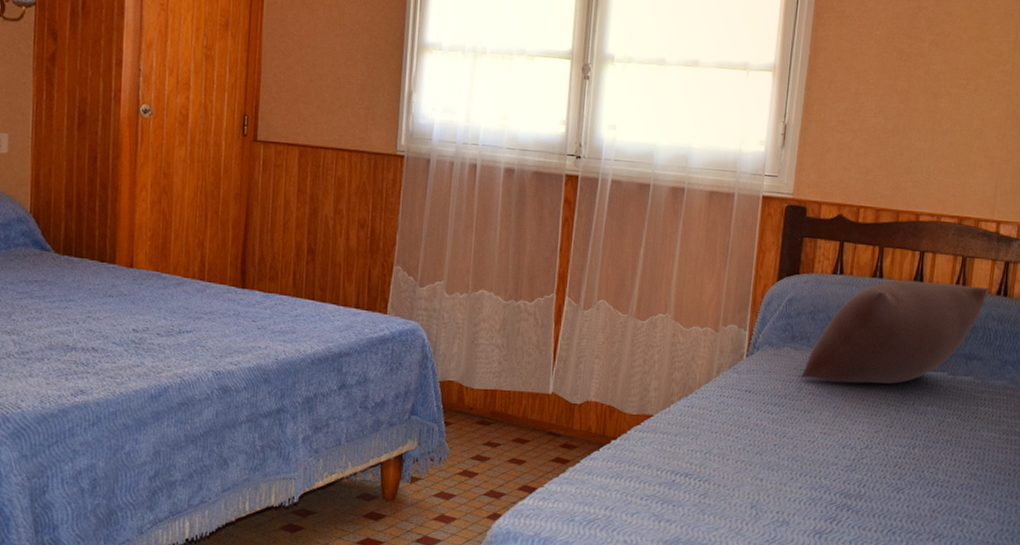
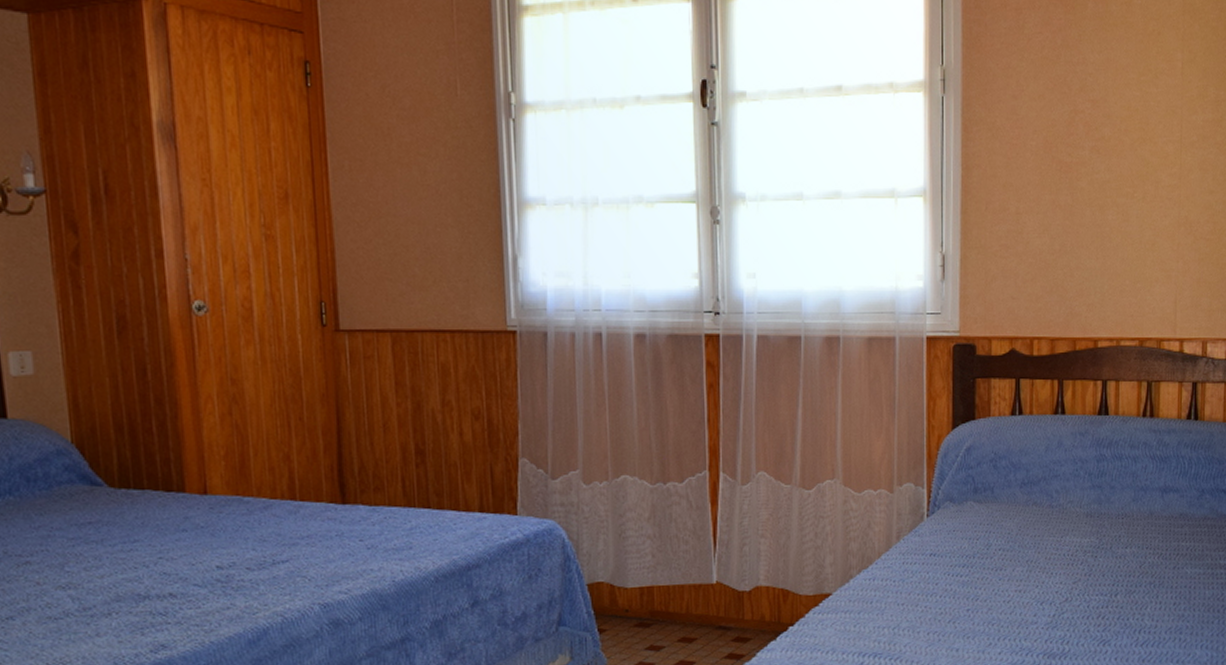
cushion: present [801,279,990,384] -> none [988,412,1179,534]

